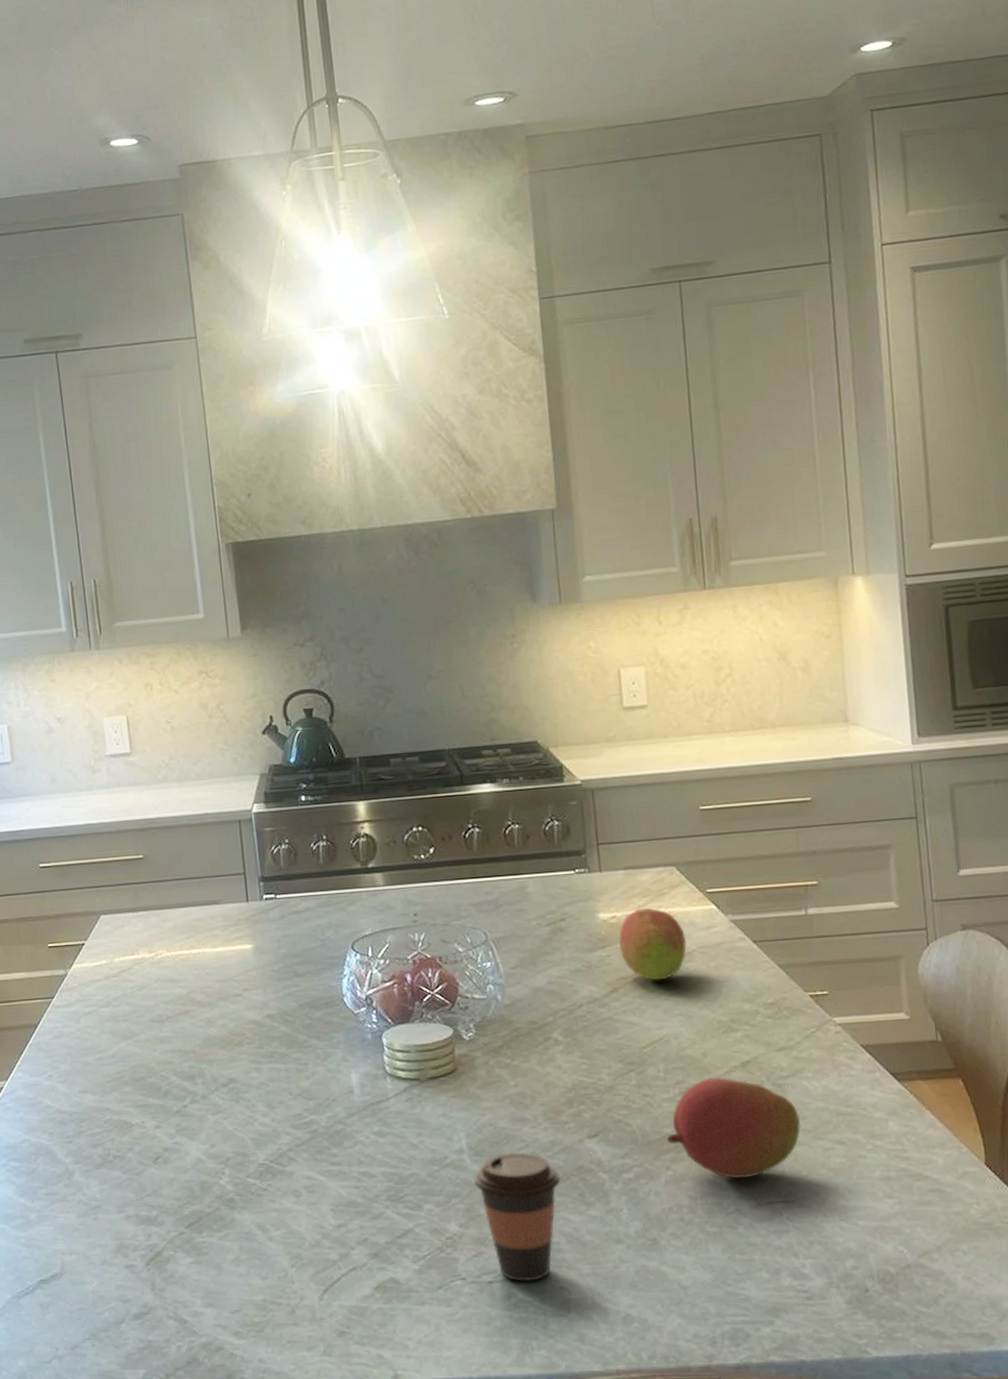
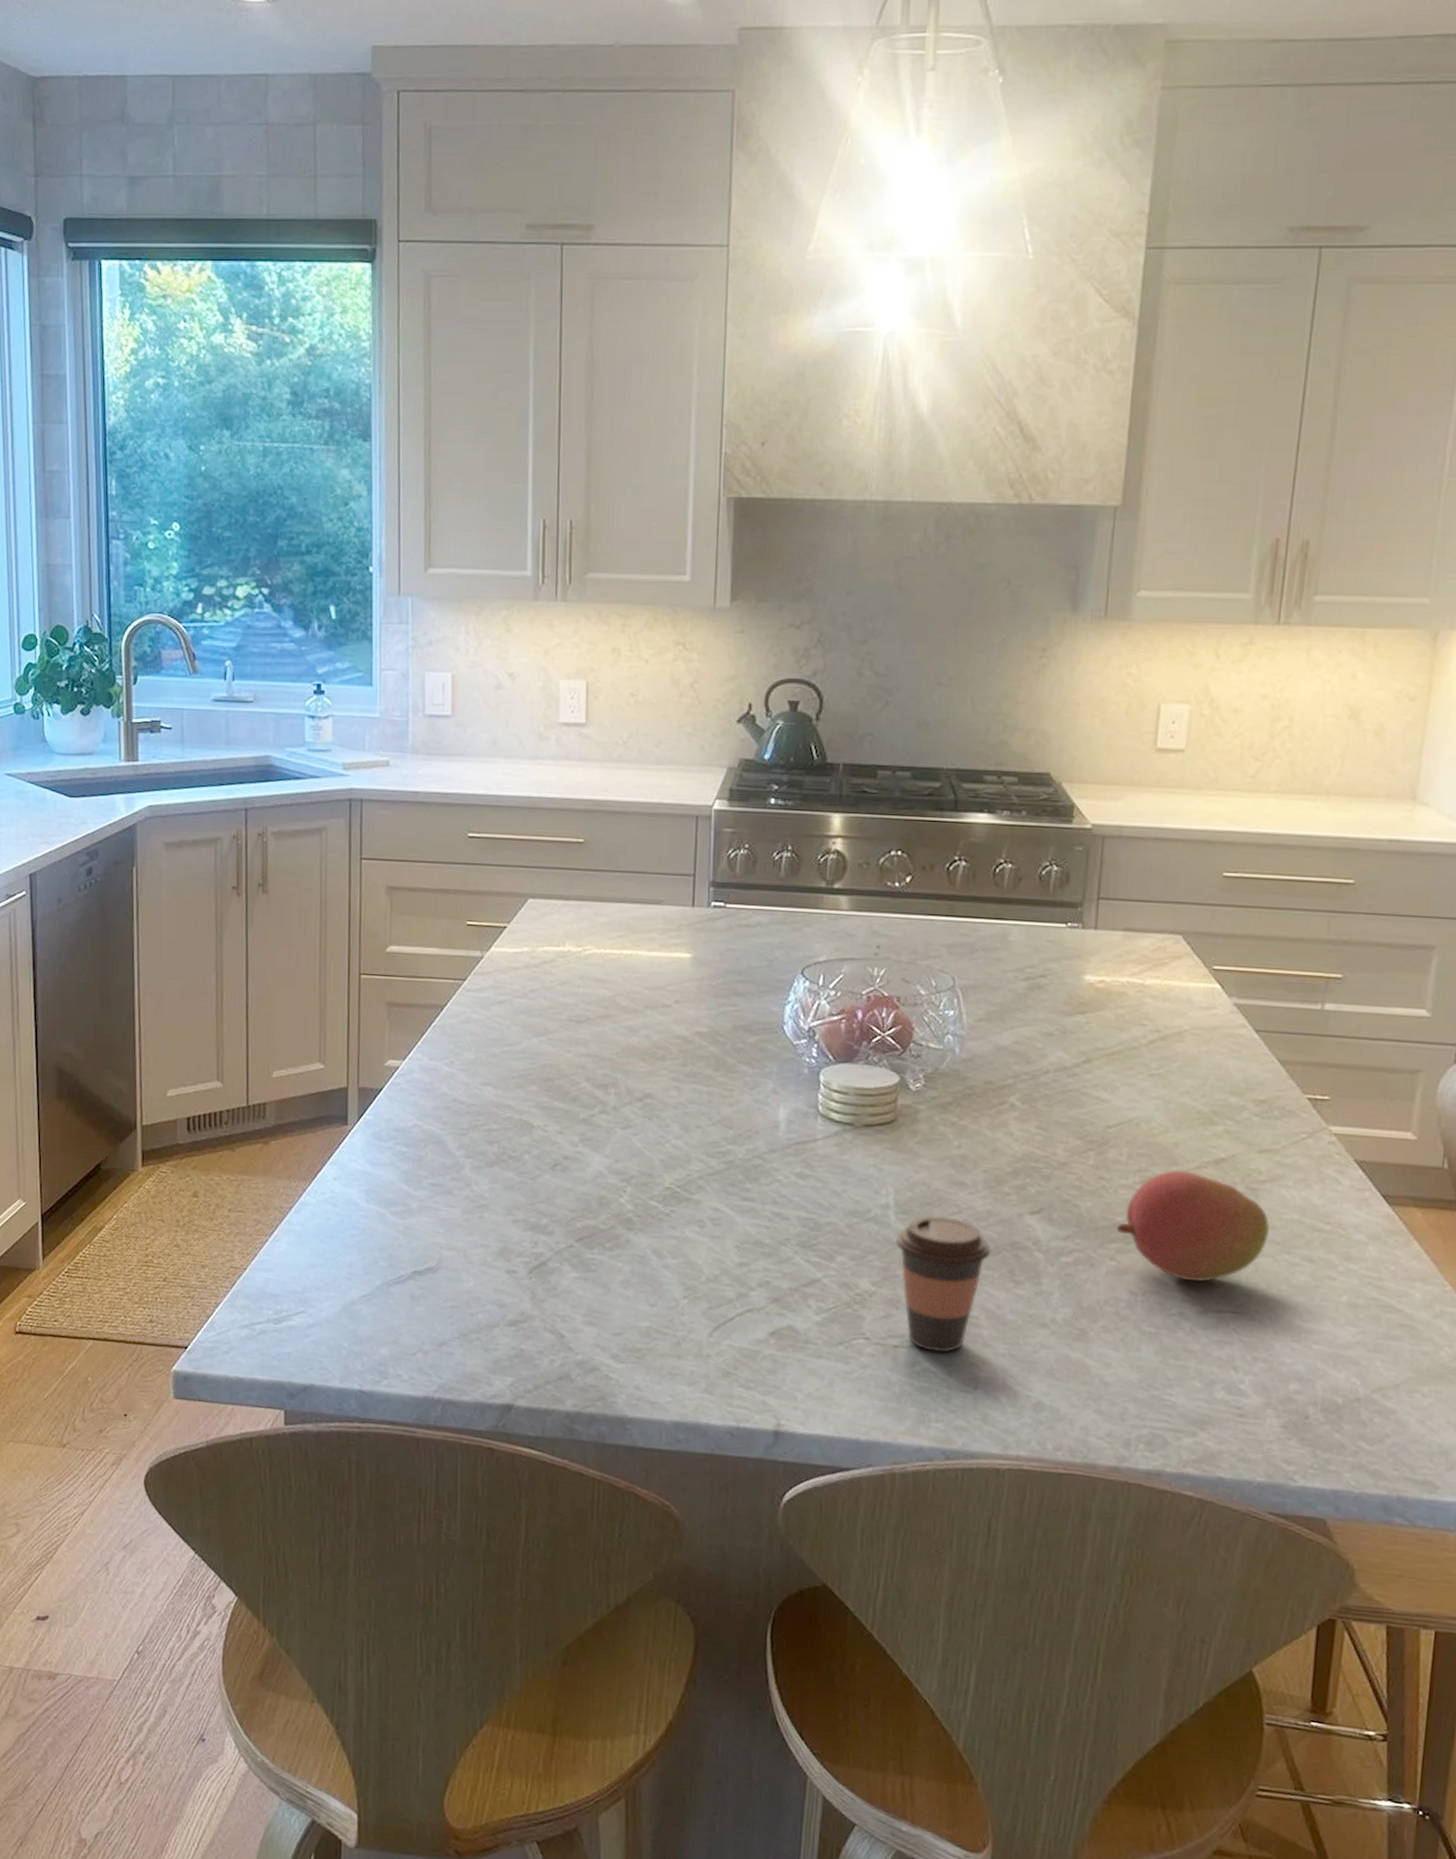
fruit: present [618,907,687,981] -> none [1102,976,1179,1058]

